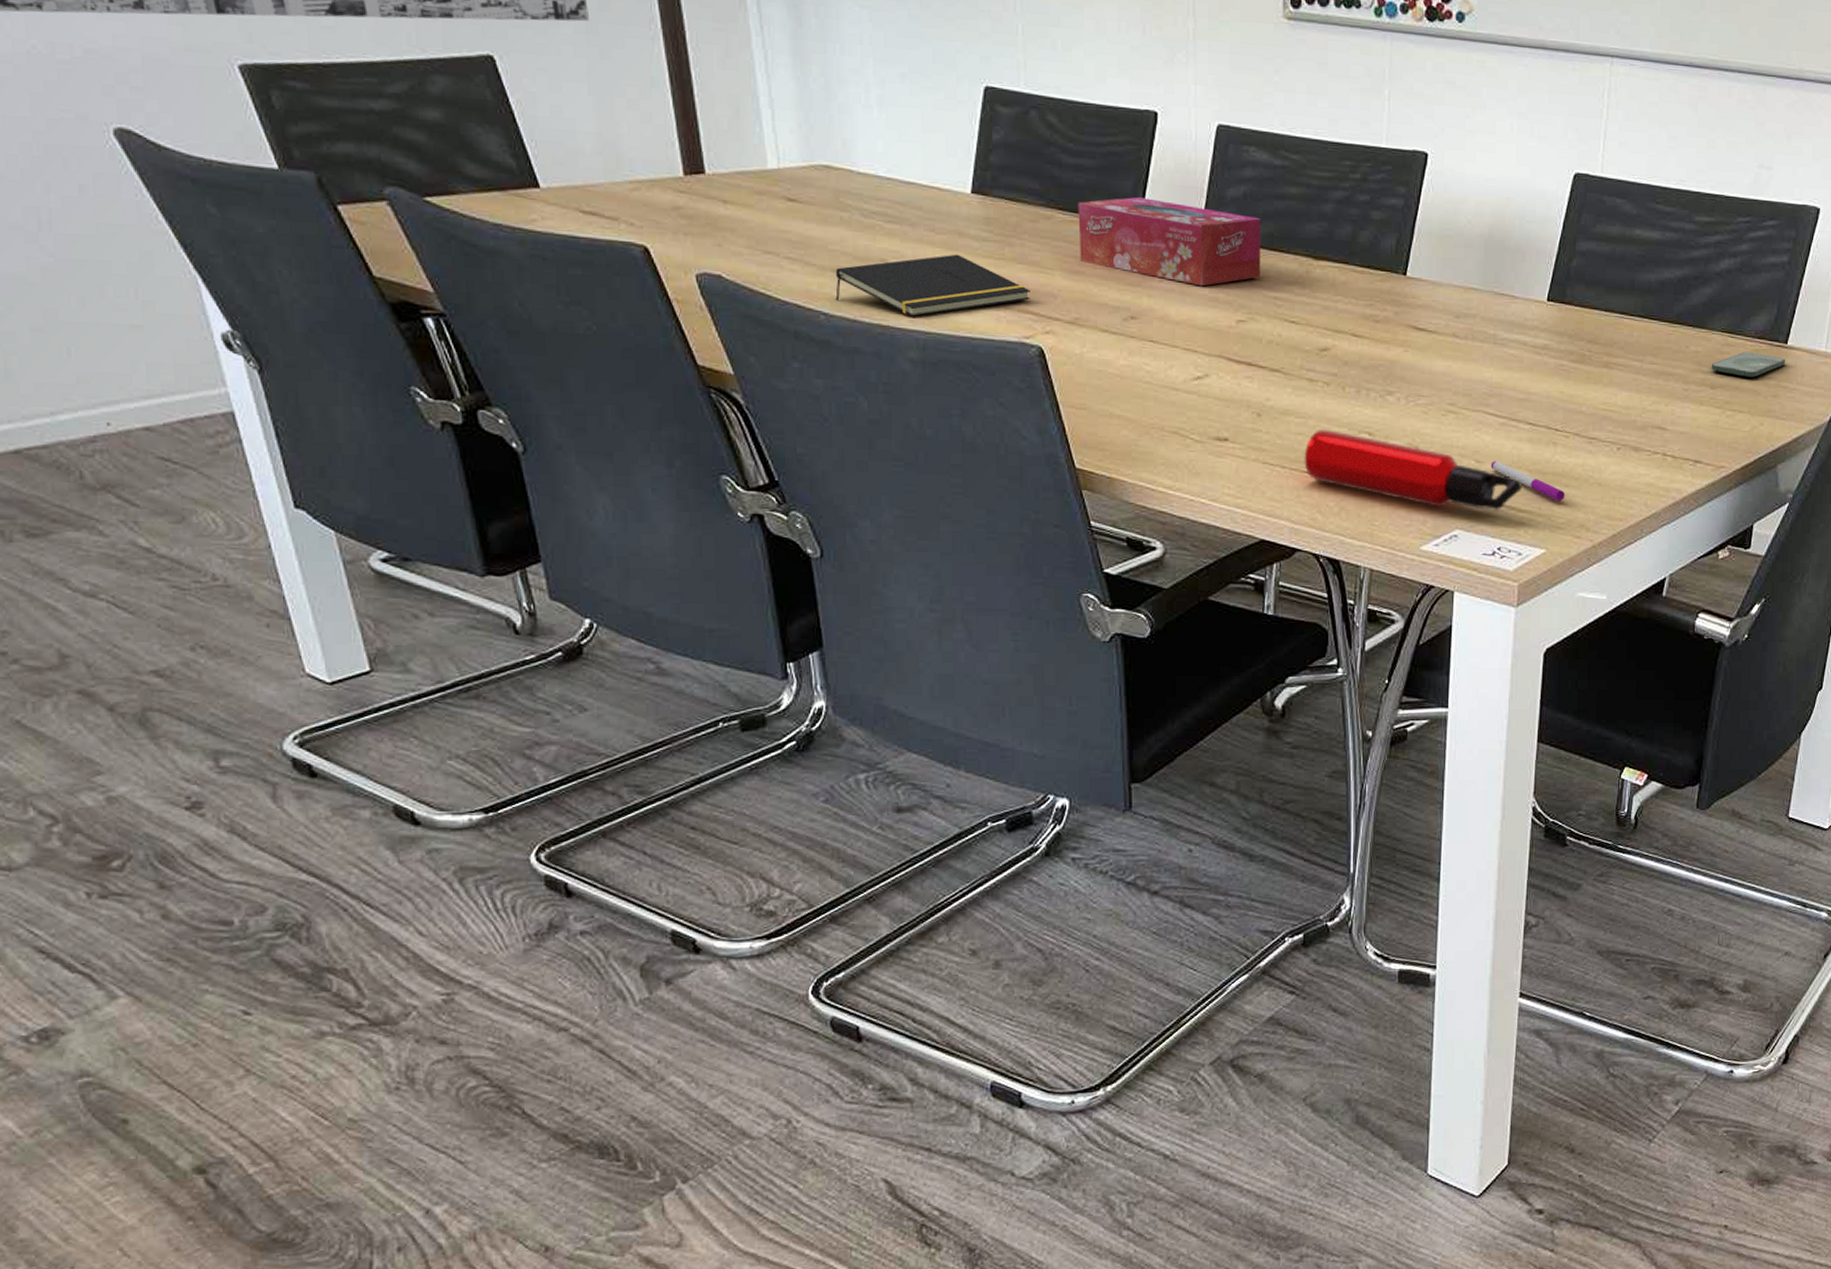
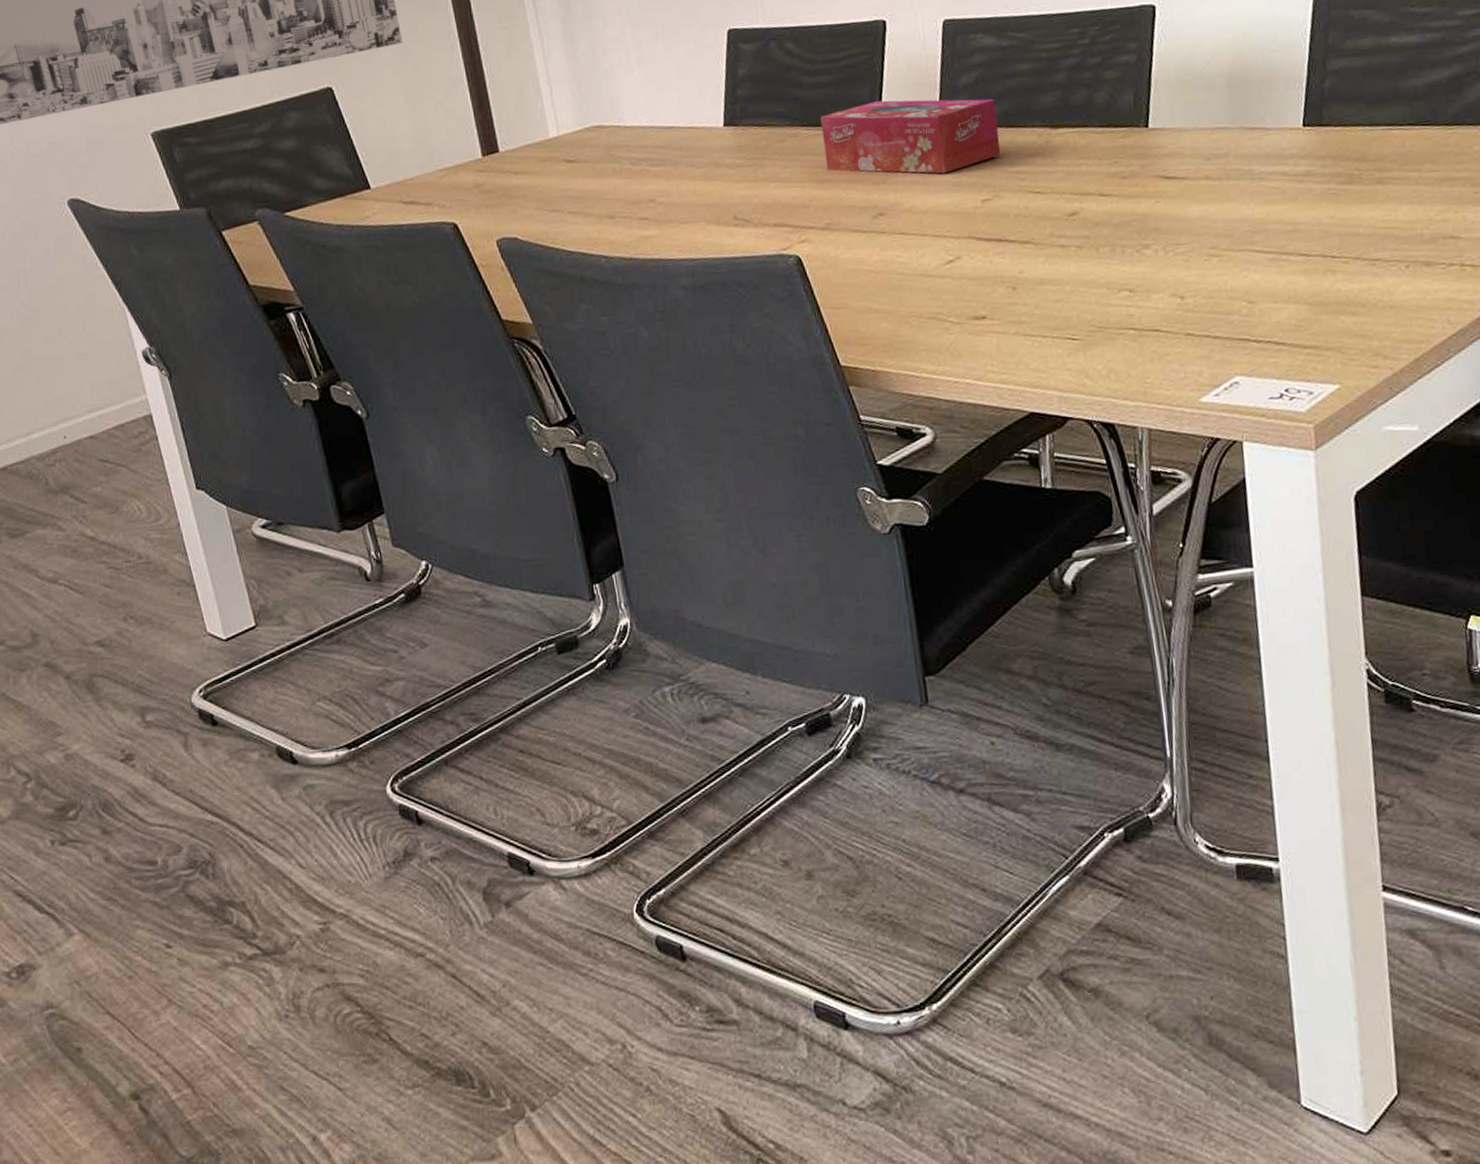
notepad: present [835,254,1030,317] -> none [612,183,785,247]
water bottle: present [1304,429,1523,510] -> none [1064,292,1304,355]
pen: present [1490,460,1565,502] -> none [1264,298,1354,332]

